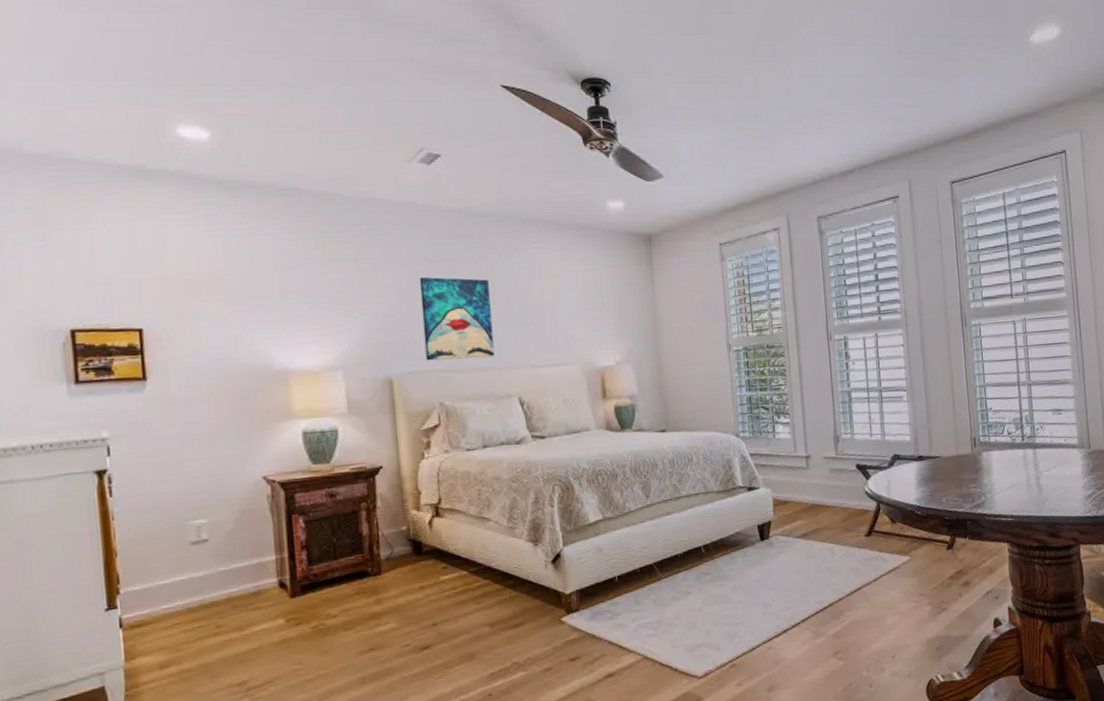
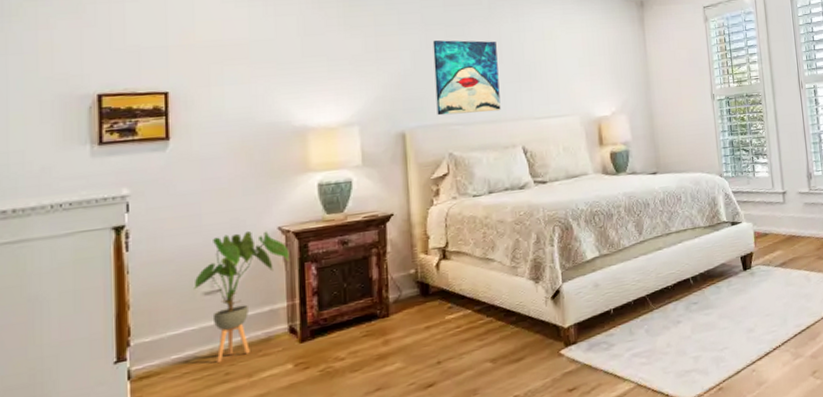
house plant: none [180,479,276,614] -> present [194,230,290,362]

